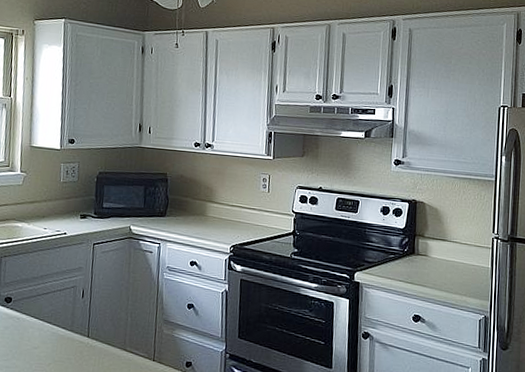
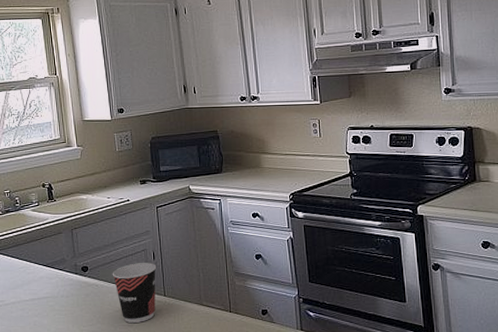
cup: none [36,299,85,363] -> present [112,263,157,323]

